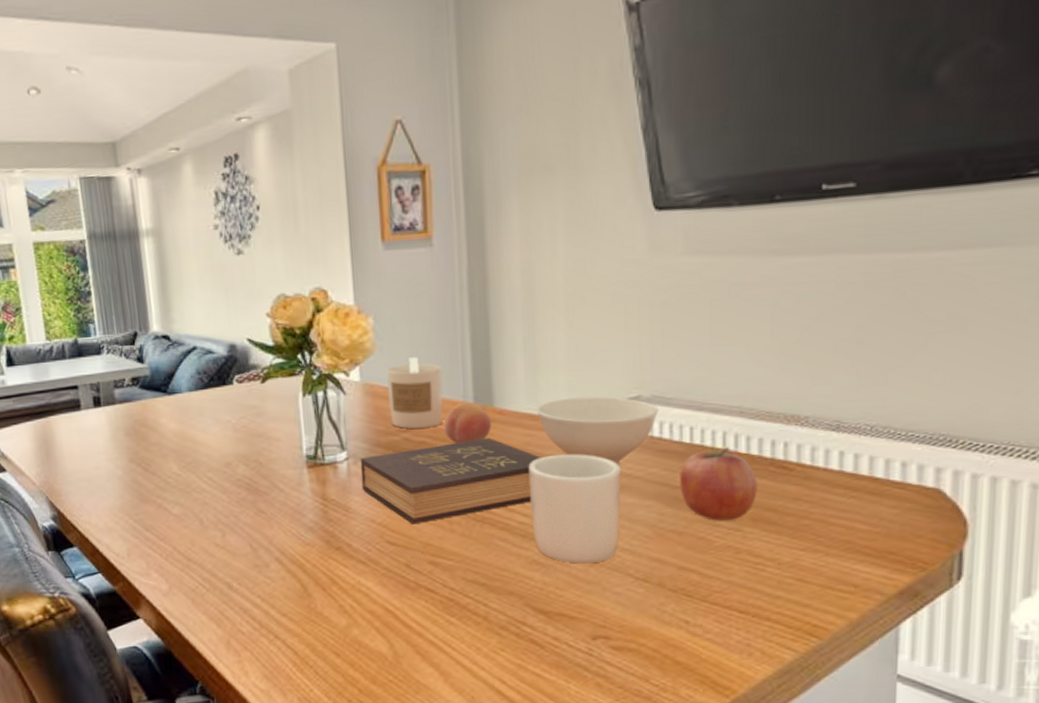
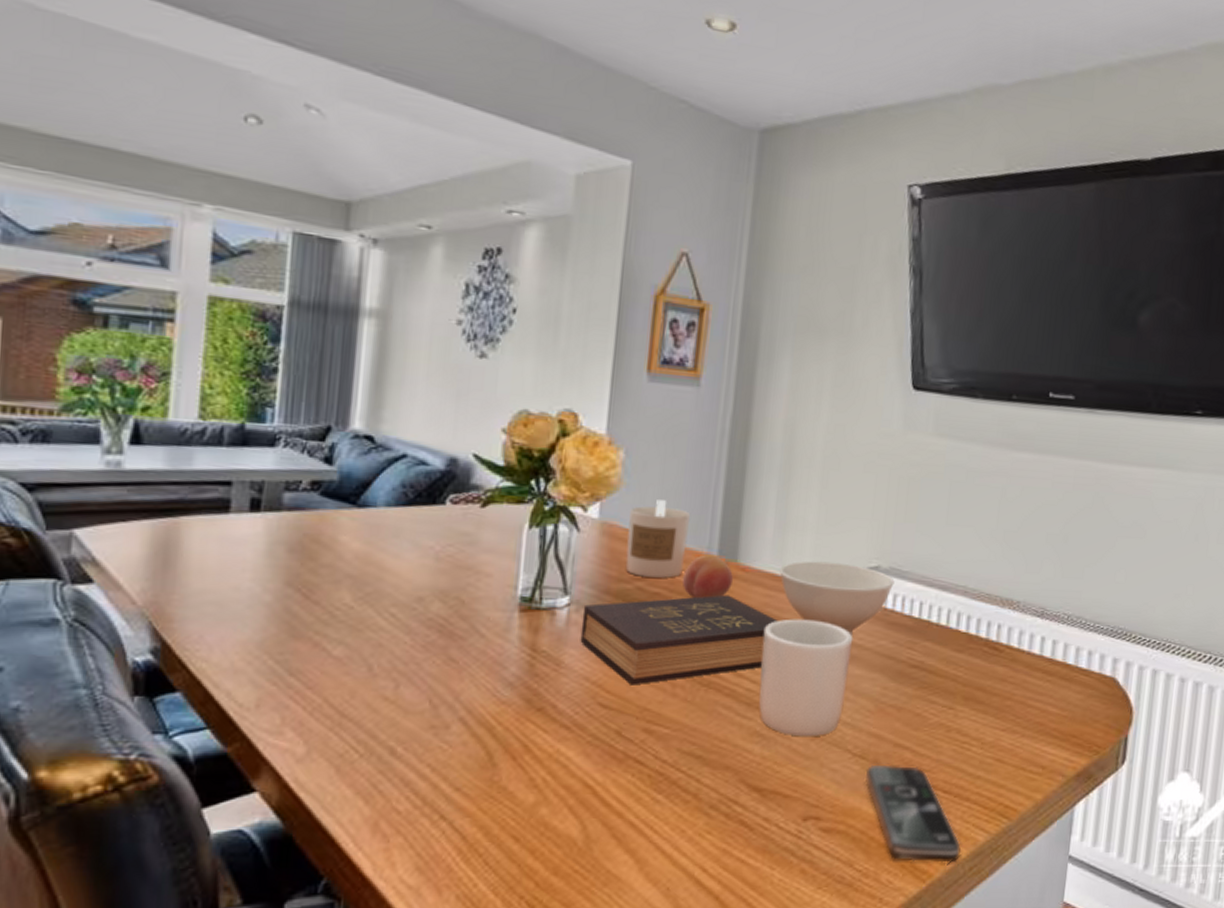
mobile phone: none [651,587,765,680] -> present [865,764,961,863]
fruit: present [678,447,758,521] -> none [904,624,972,698]

